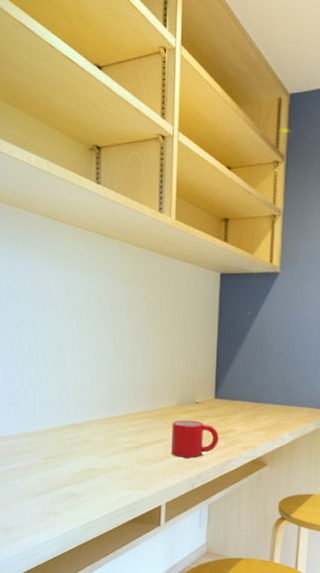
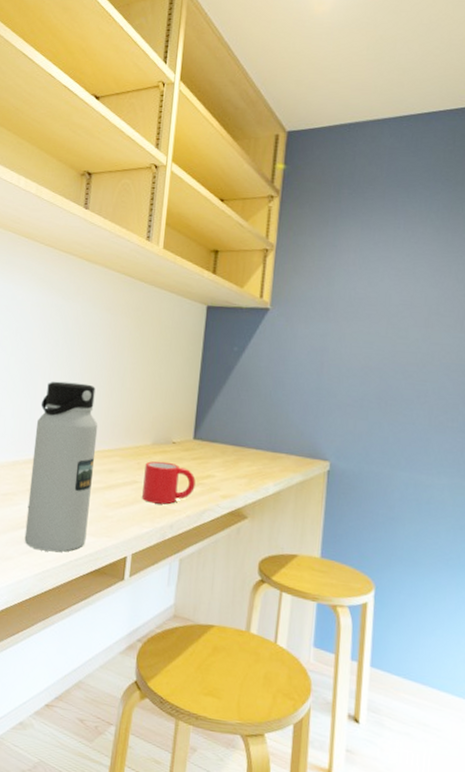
water bottle: none [68,352,127,506] -> present [24,381,98,552]

